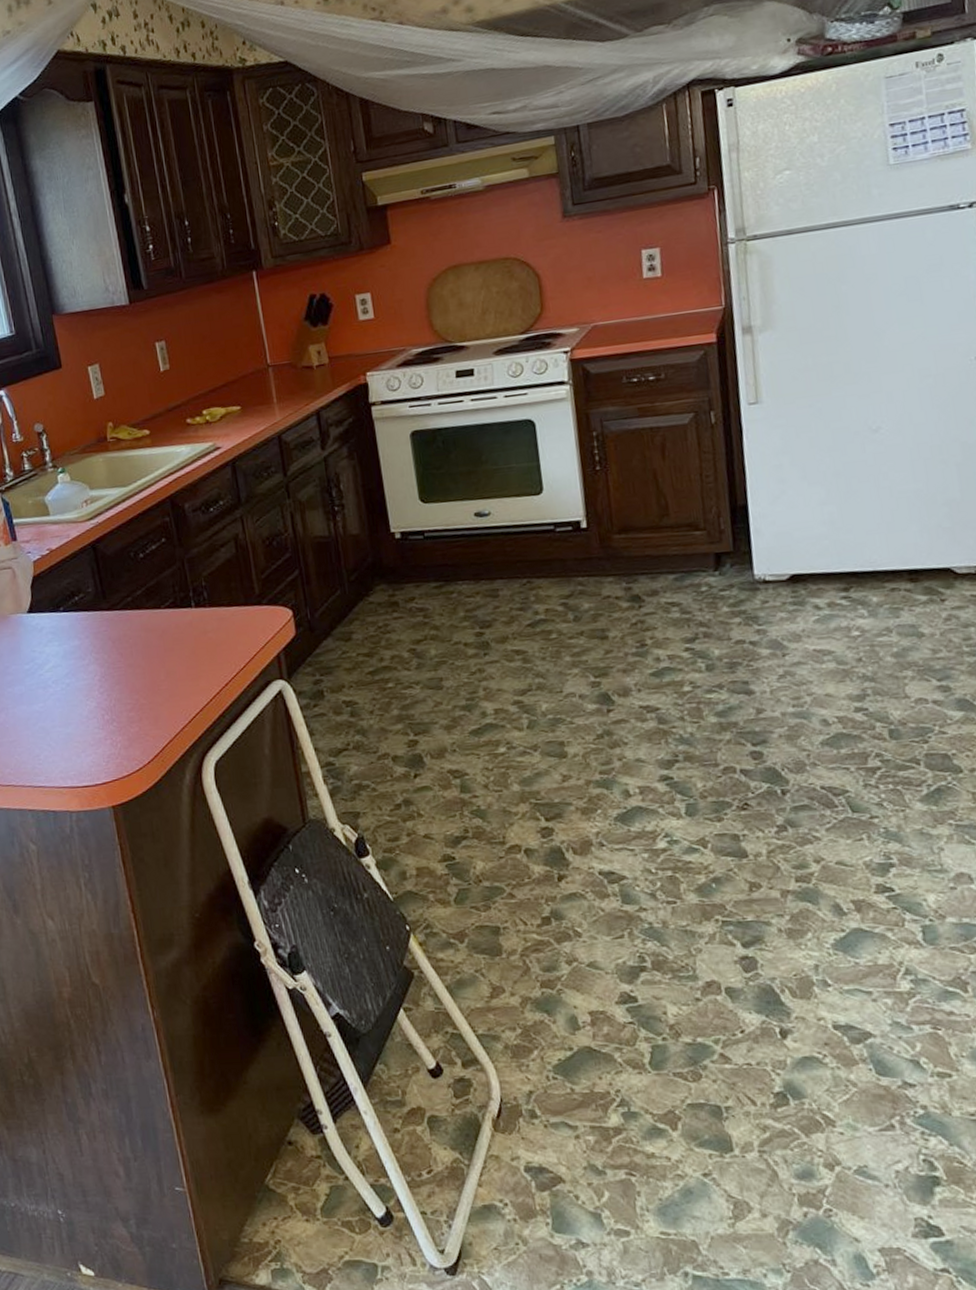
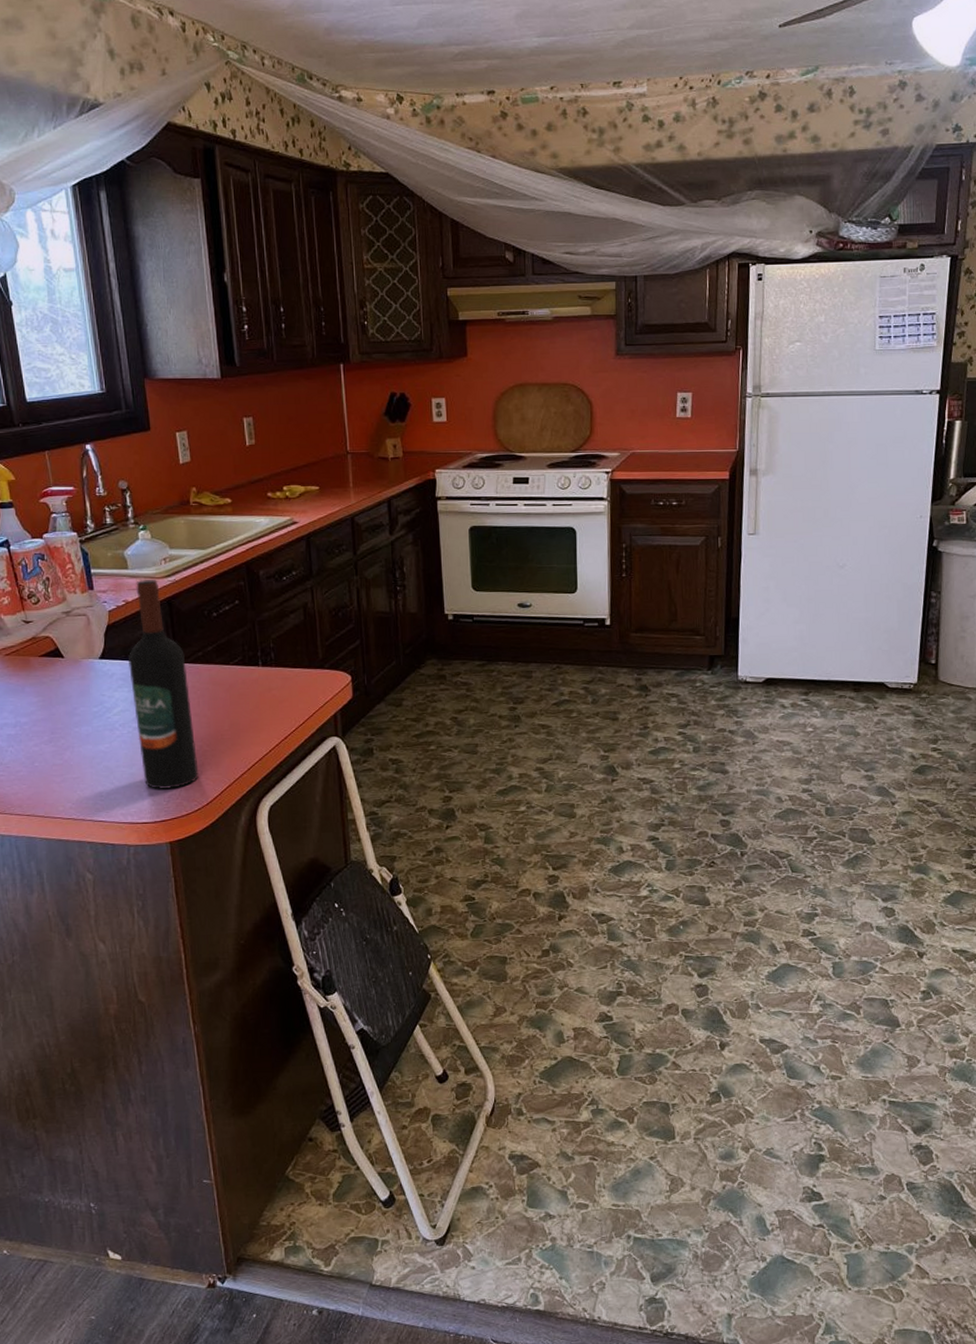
wine bottle: none [56,524,138,750] -> present [128,580,199,790]

